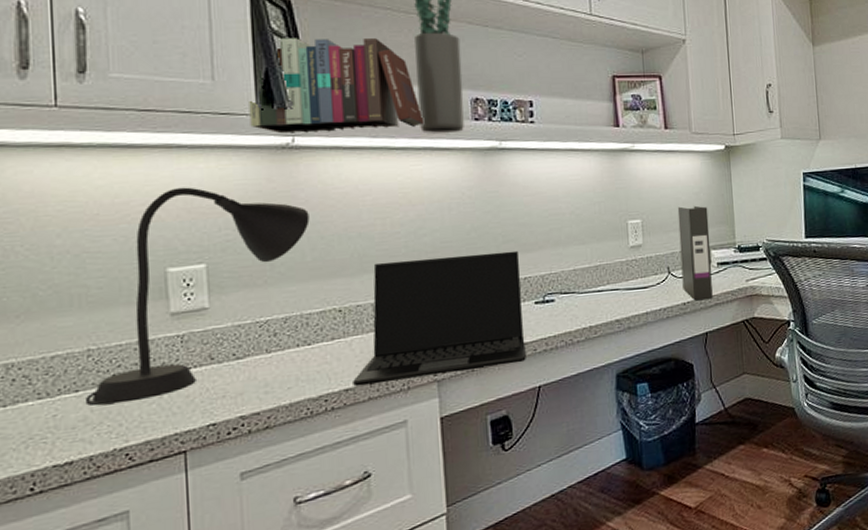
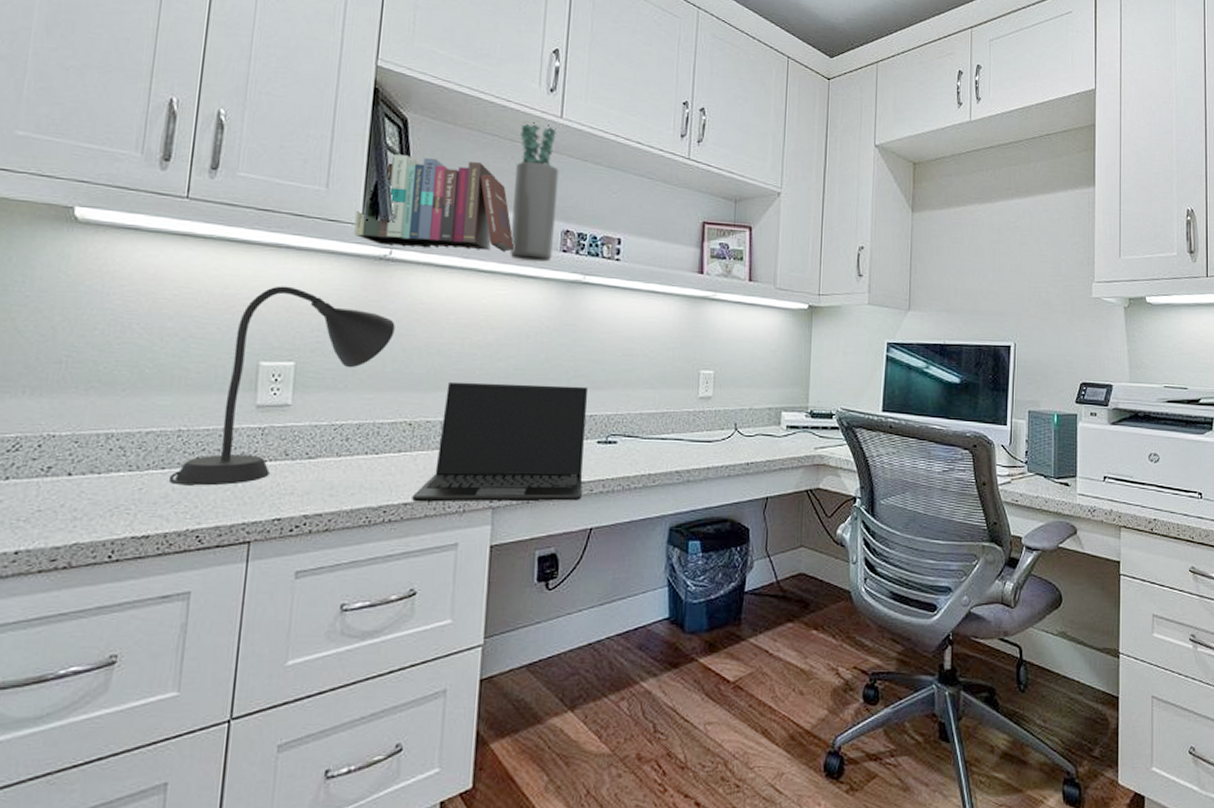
binder: present [677,205,713,300] -> none [748,362,783,462]

